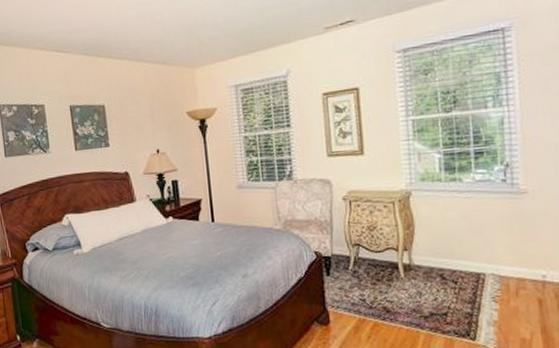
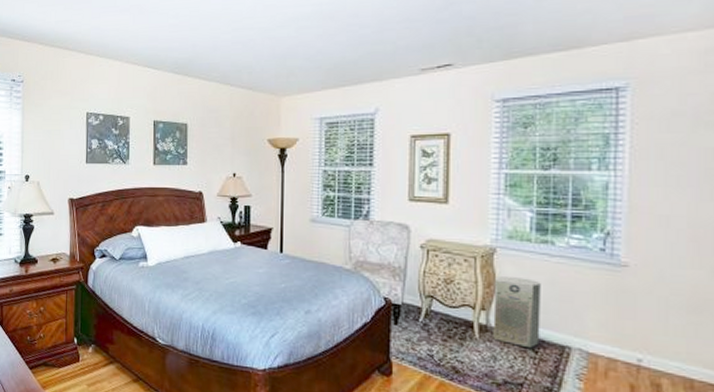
air purifier: none [413,215,458,280] -> present [493,276,541,349]

